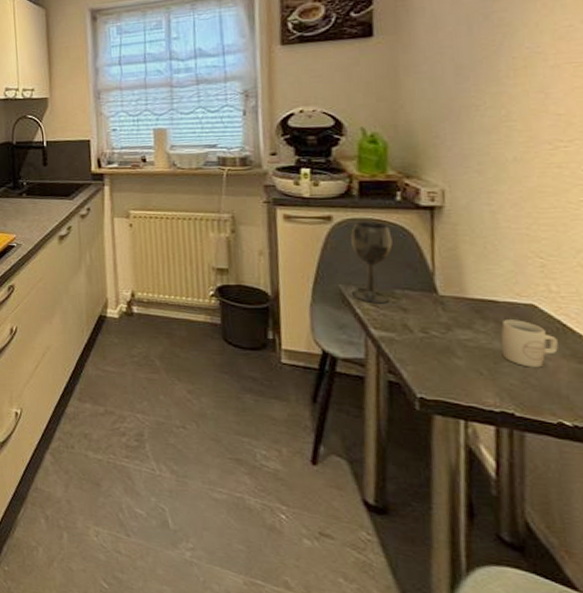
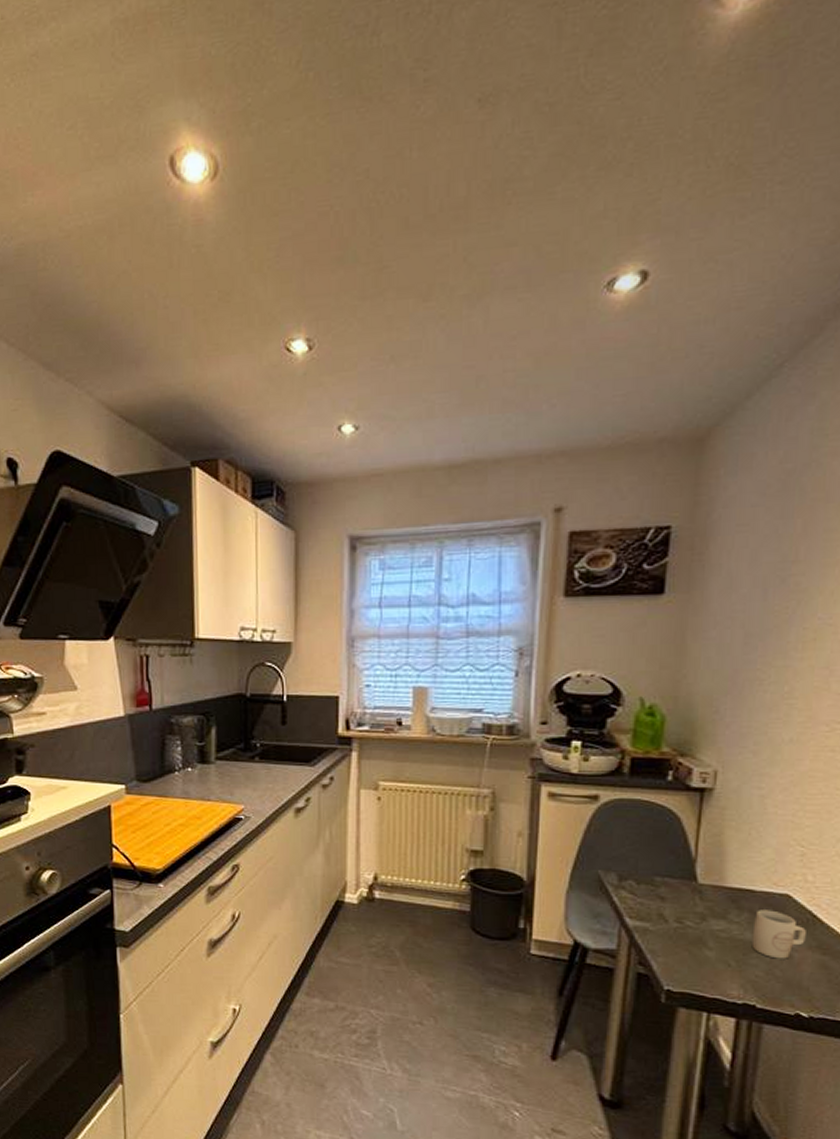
wine glass: present [351,221,393,304] -> none [610,802,658,892]

